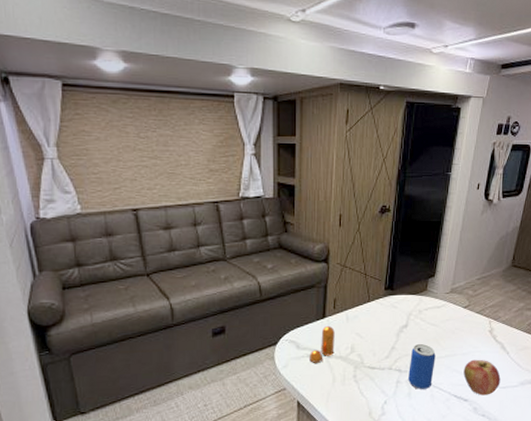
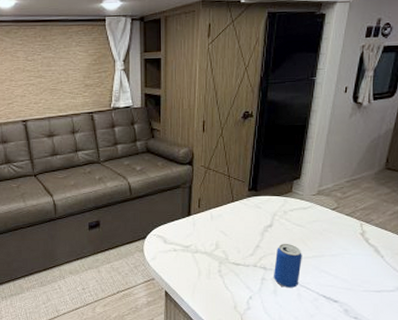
pepper shaker: present [310,326,335,363] -> none [176,224,200,257]
apple: present [463,359,501,396] -> none [332,261,375,298]

